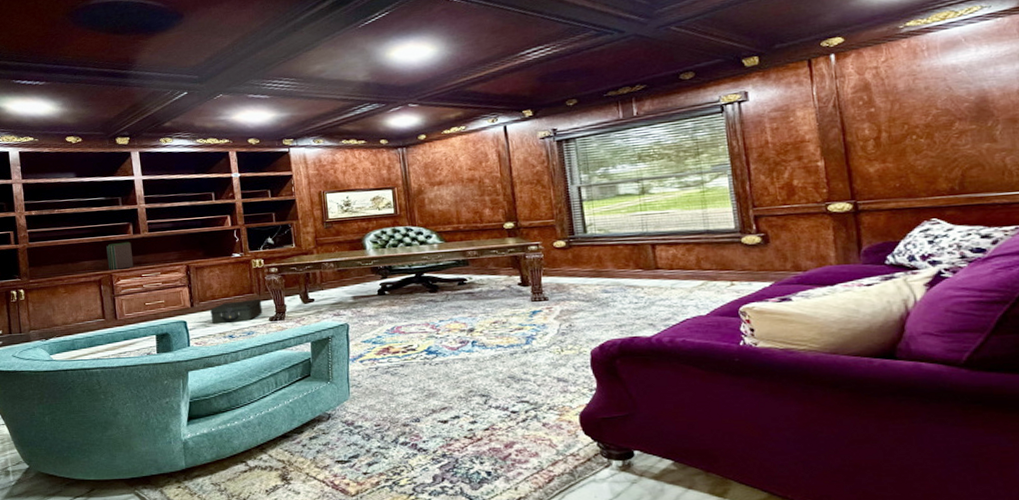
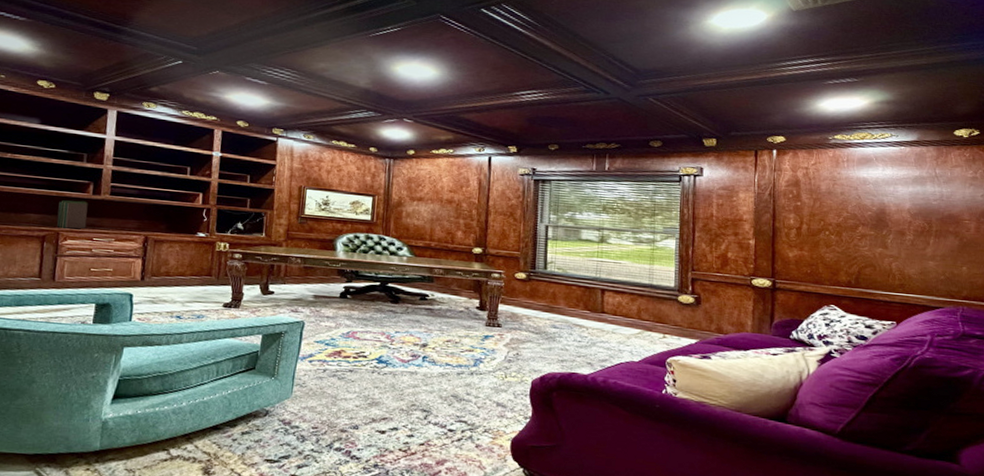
briefcase: present [210,298,263,325] -> none [160,281,219,304]

